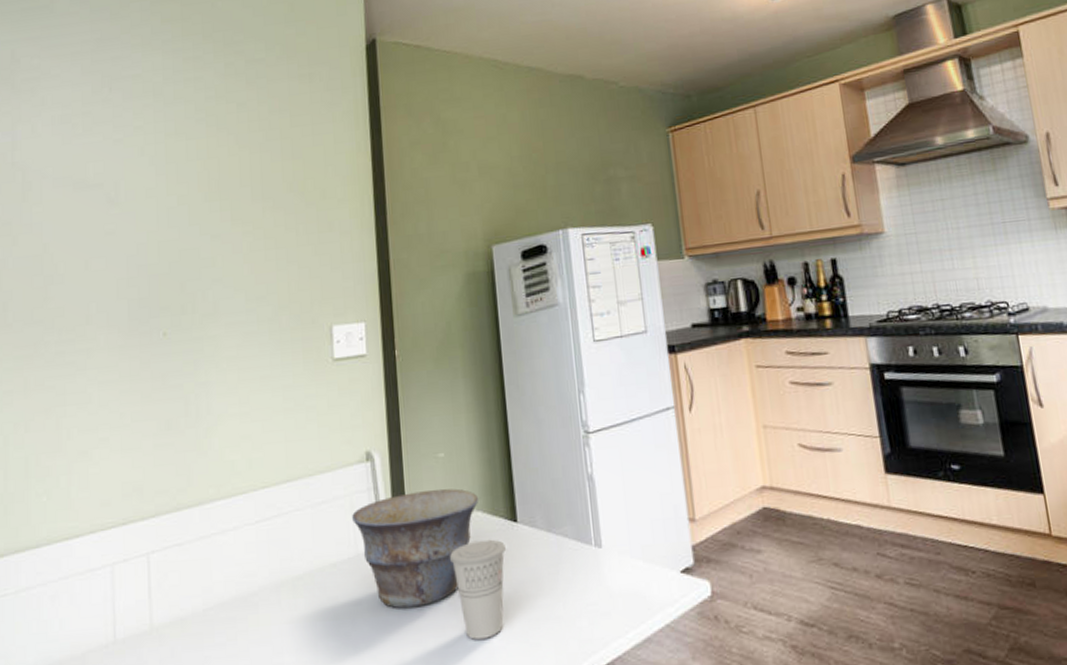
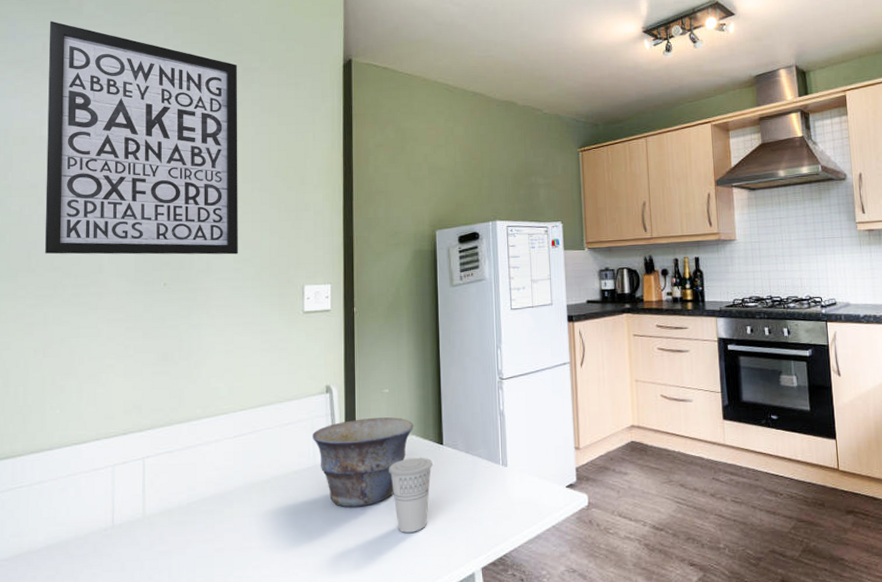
wall art: none [18,23,250,305] -> present [44,21,238,255]

